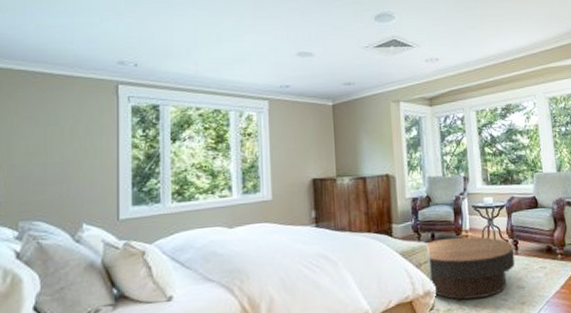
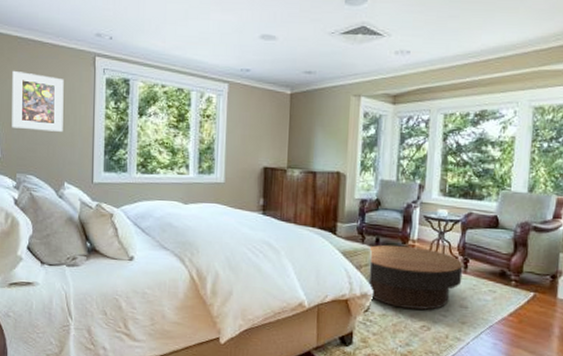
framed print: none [13,107,80,170] -> present [12,71,64,132]

